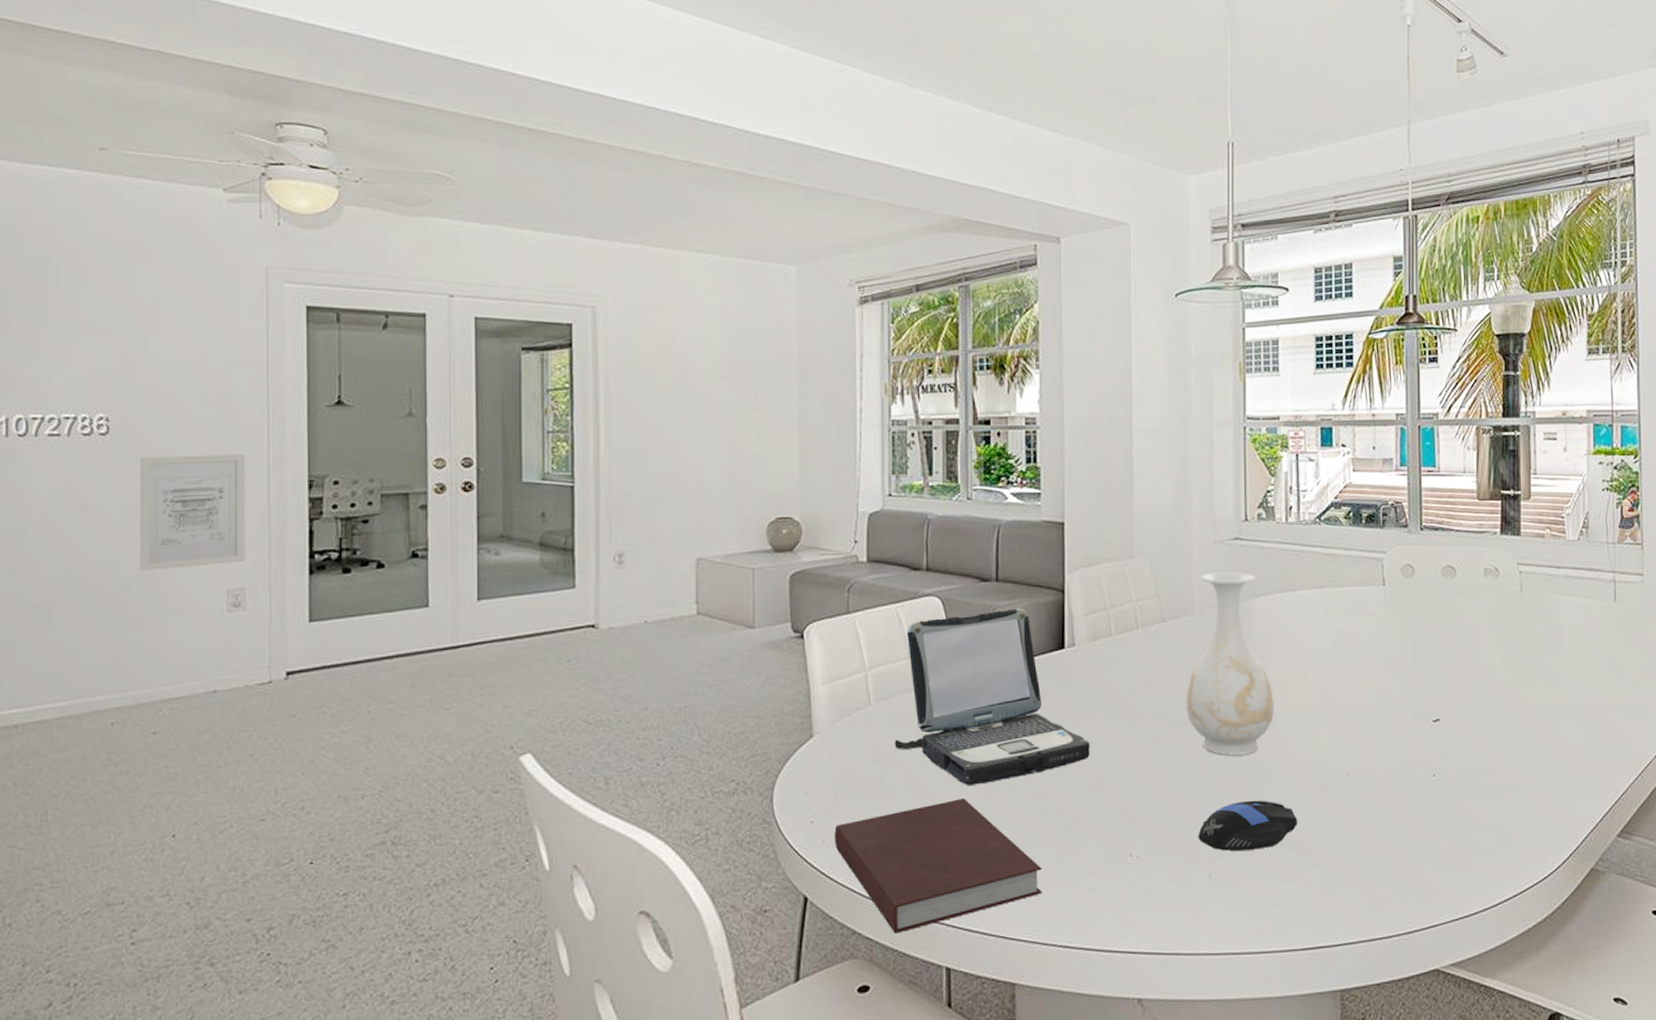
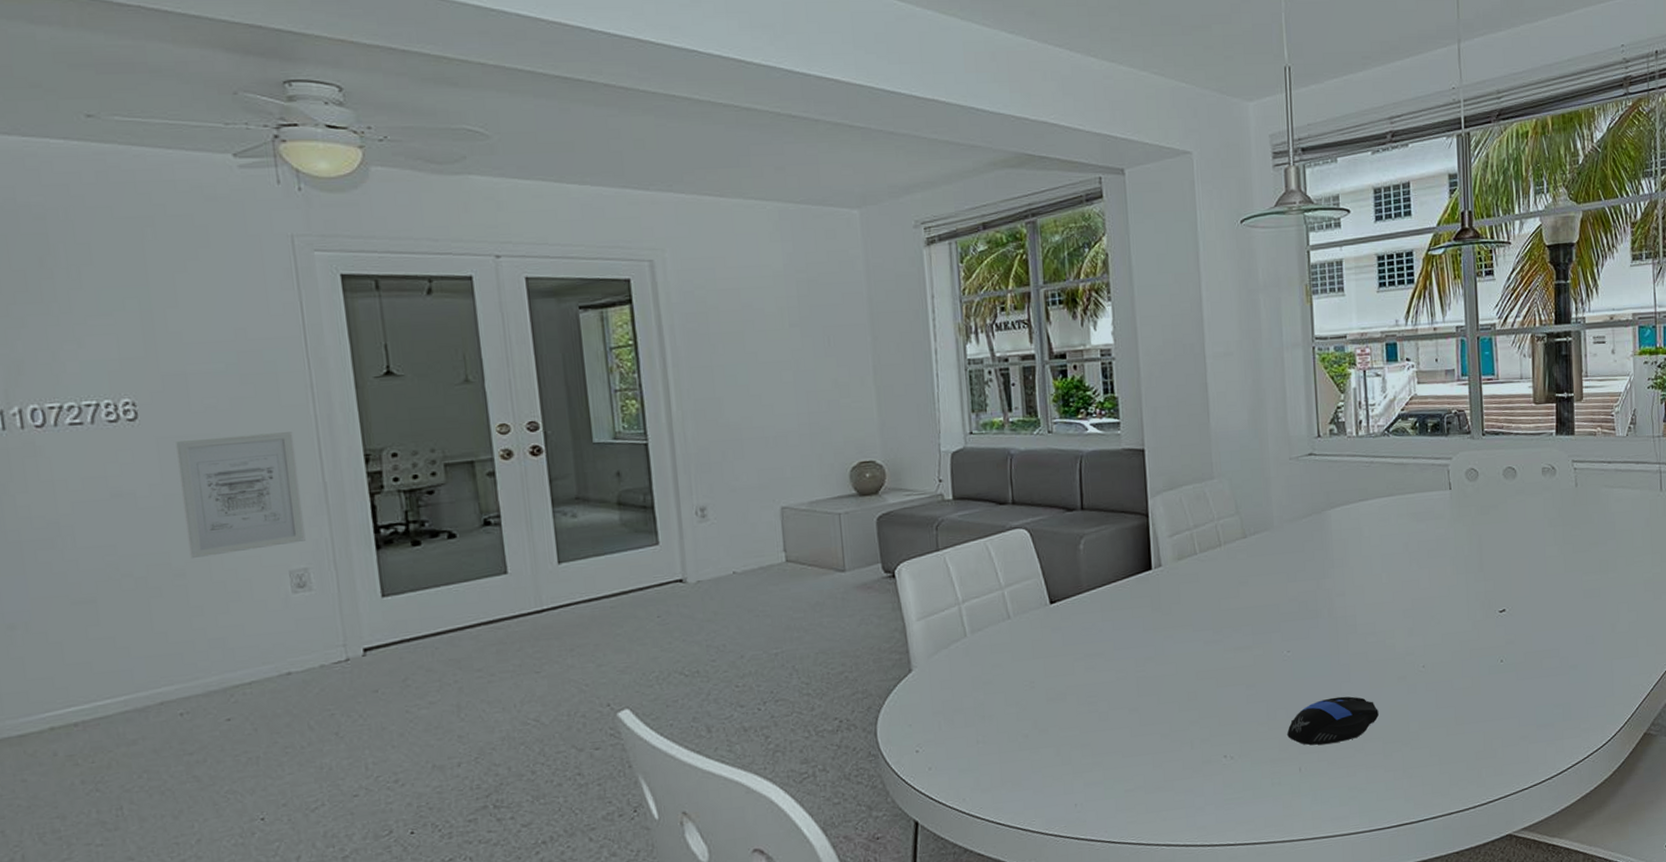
notebook: present [834,798,1042,934] -> none [940,717,1144,848]
laptop: present [894,608,1090,785] -> none [992,534,1182,705]
vase: present [1186,571,1275,757] -> none [1269,486,1354,658]

